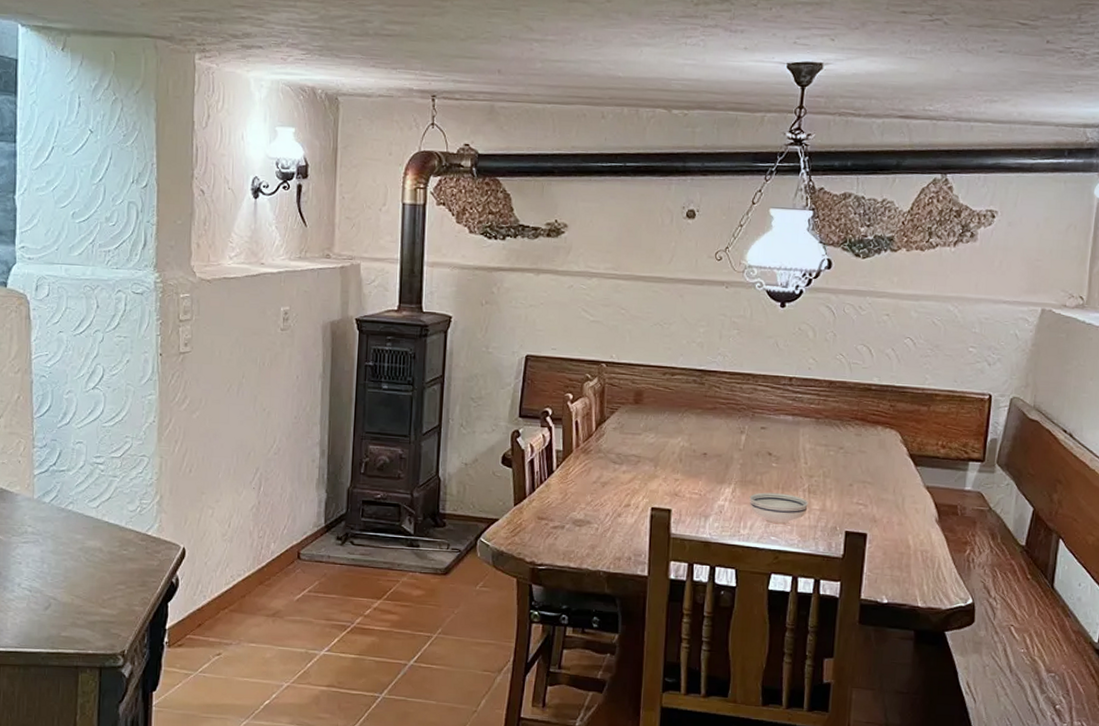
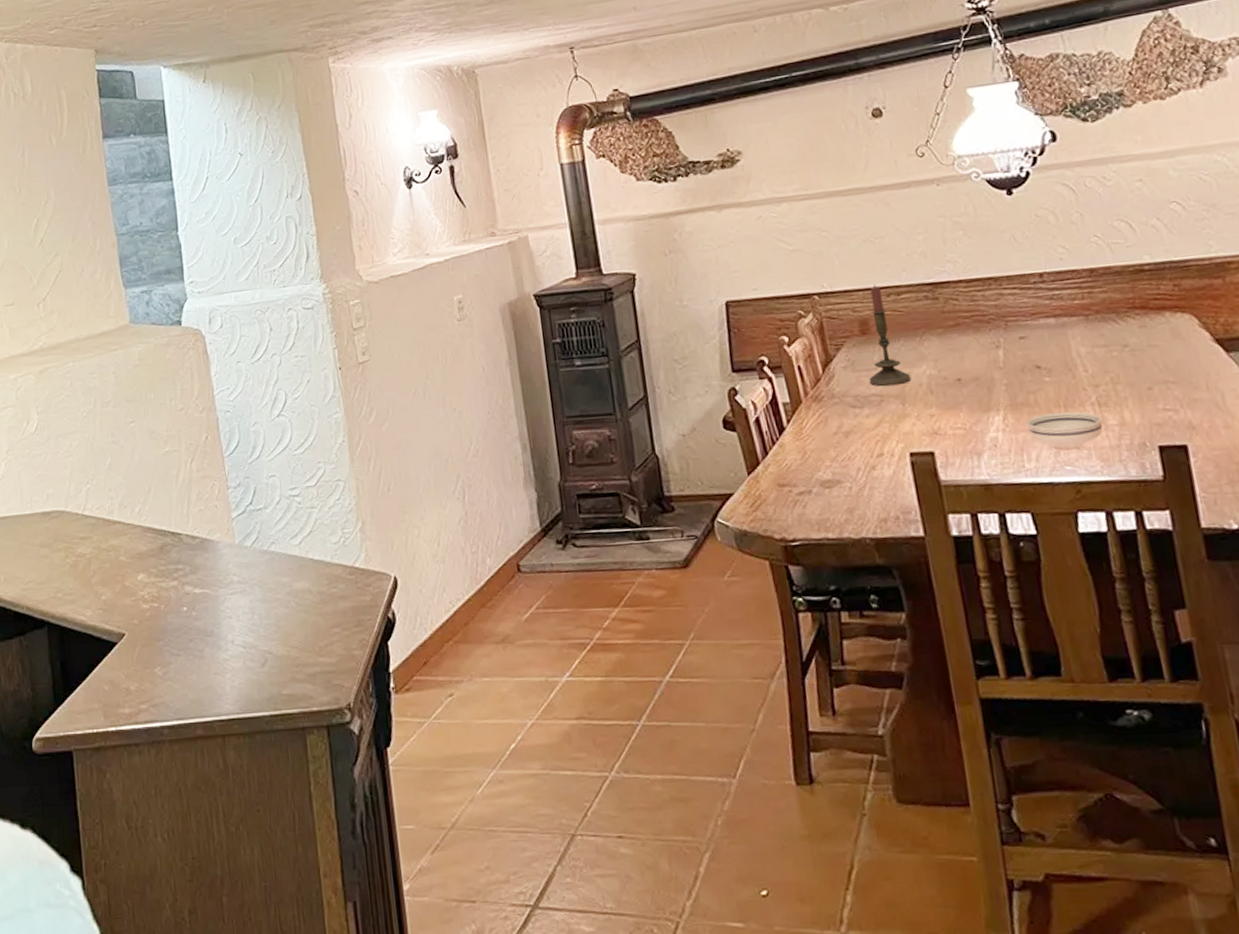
candle: none [632,362,667,451] -> present [868,284,911,387]

